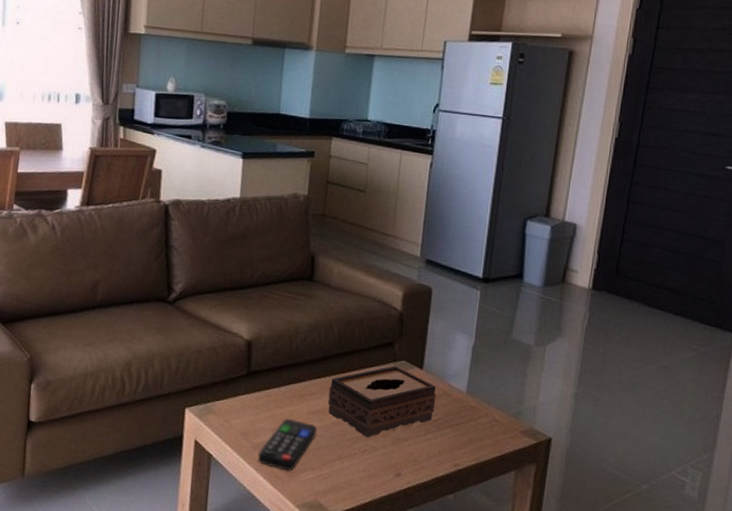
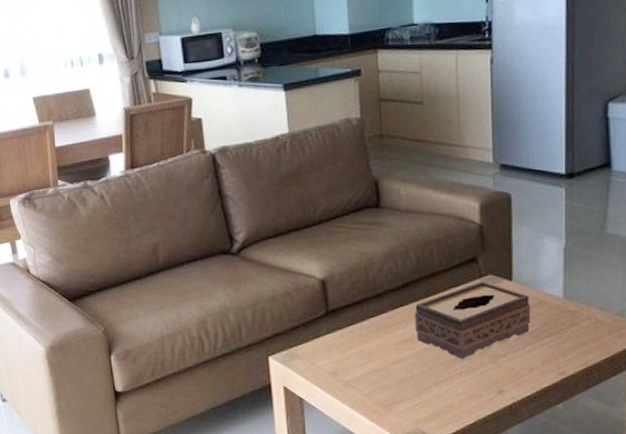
remote control: present [258,418,317,472] -> none [350,352,408,404]

